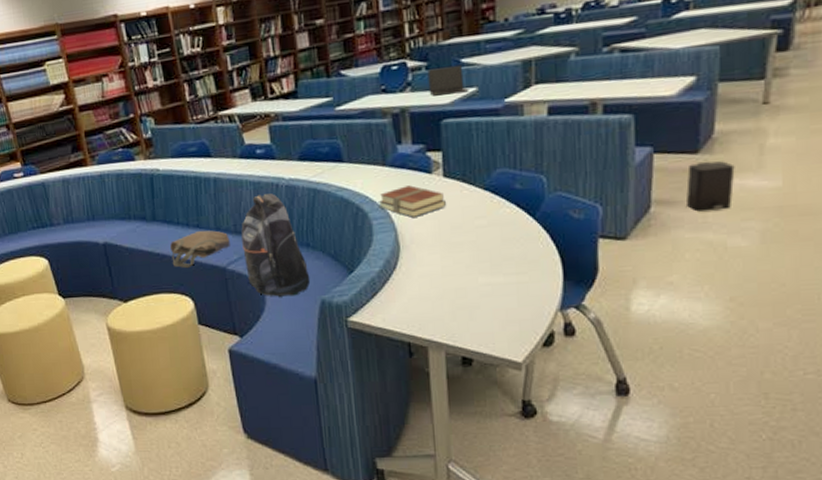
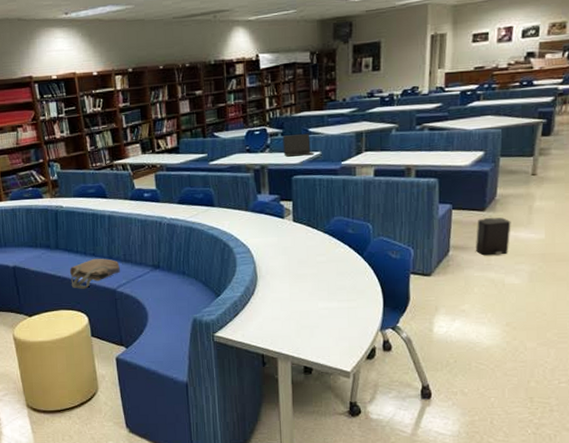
backpack: present [241,193,311,297] -> none [129,230,185,315]
books: present [378,185,447,217] -> none [241,227,295,253]

